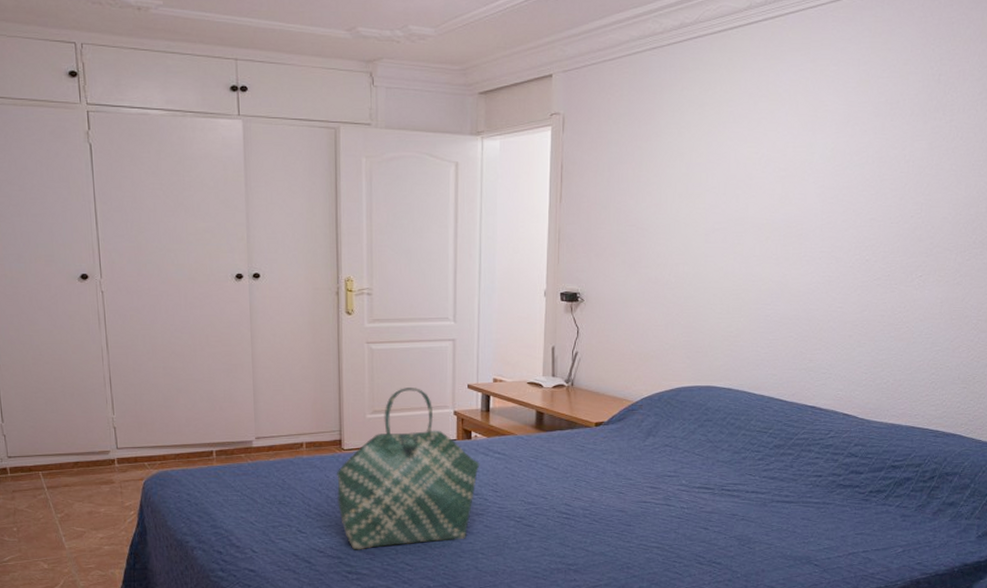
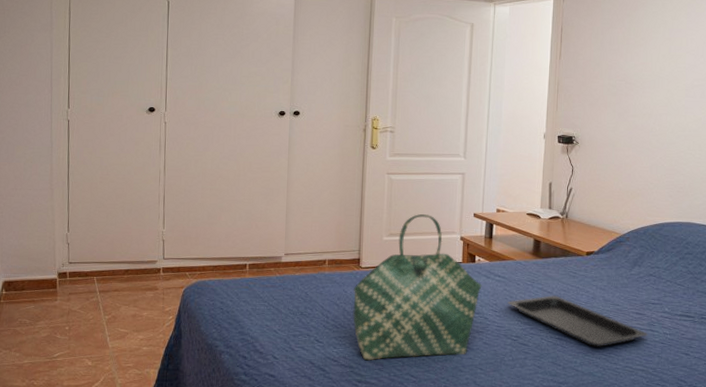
serving tray: none [509,471,664,526] -> present [507,294,649,348]

